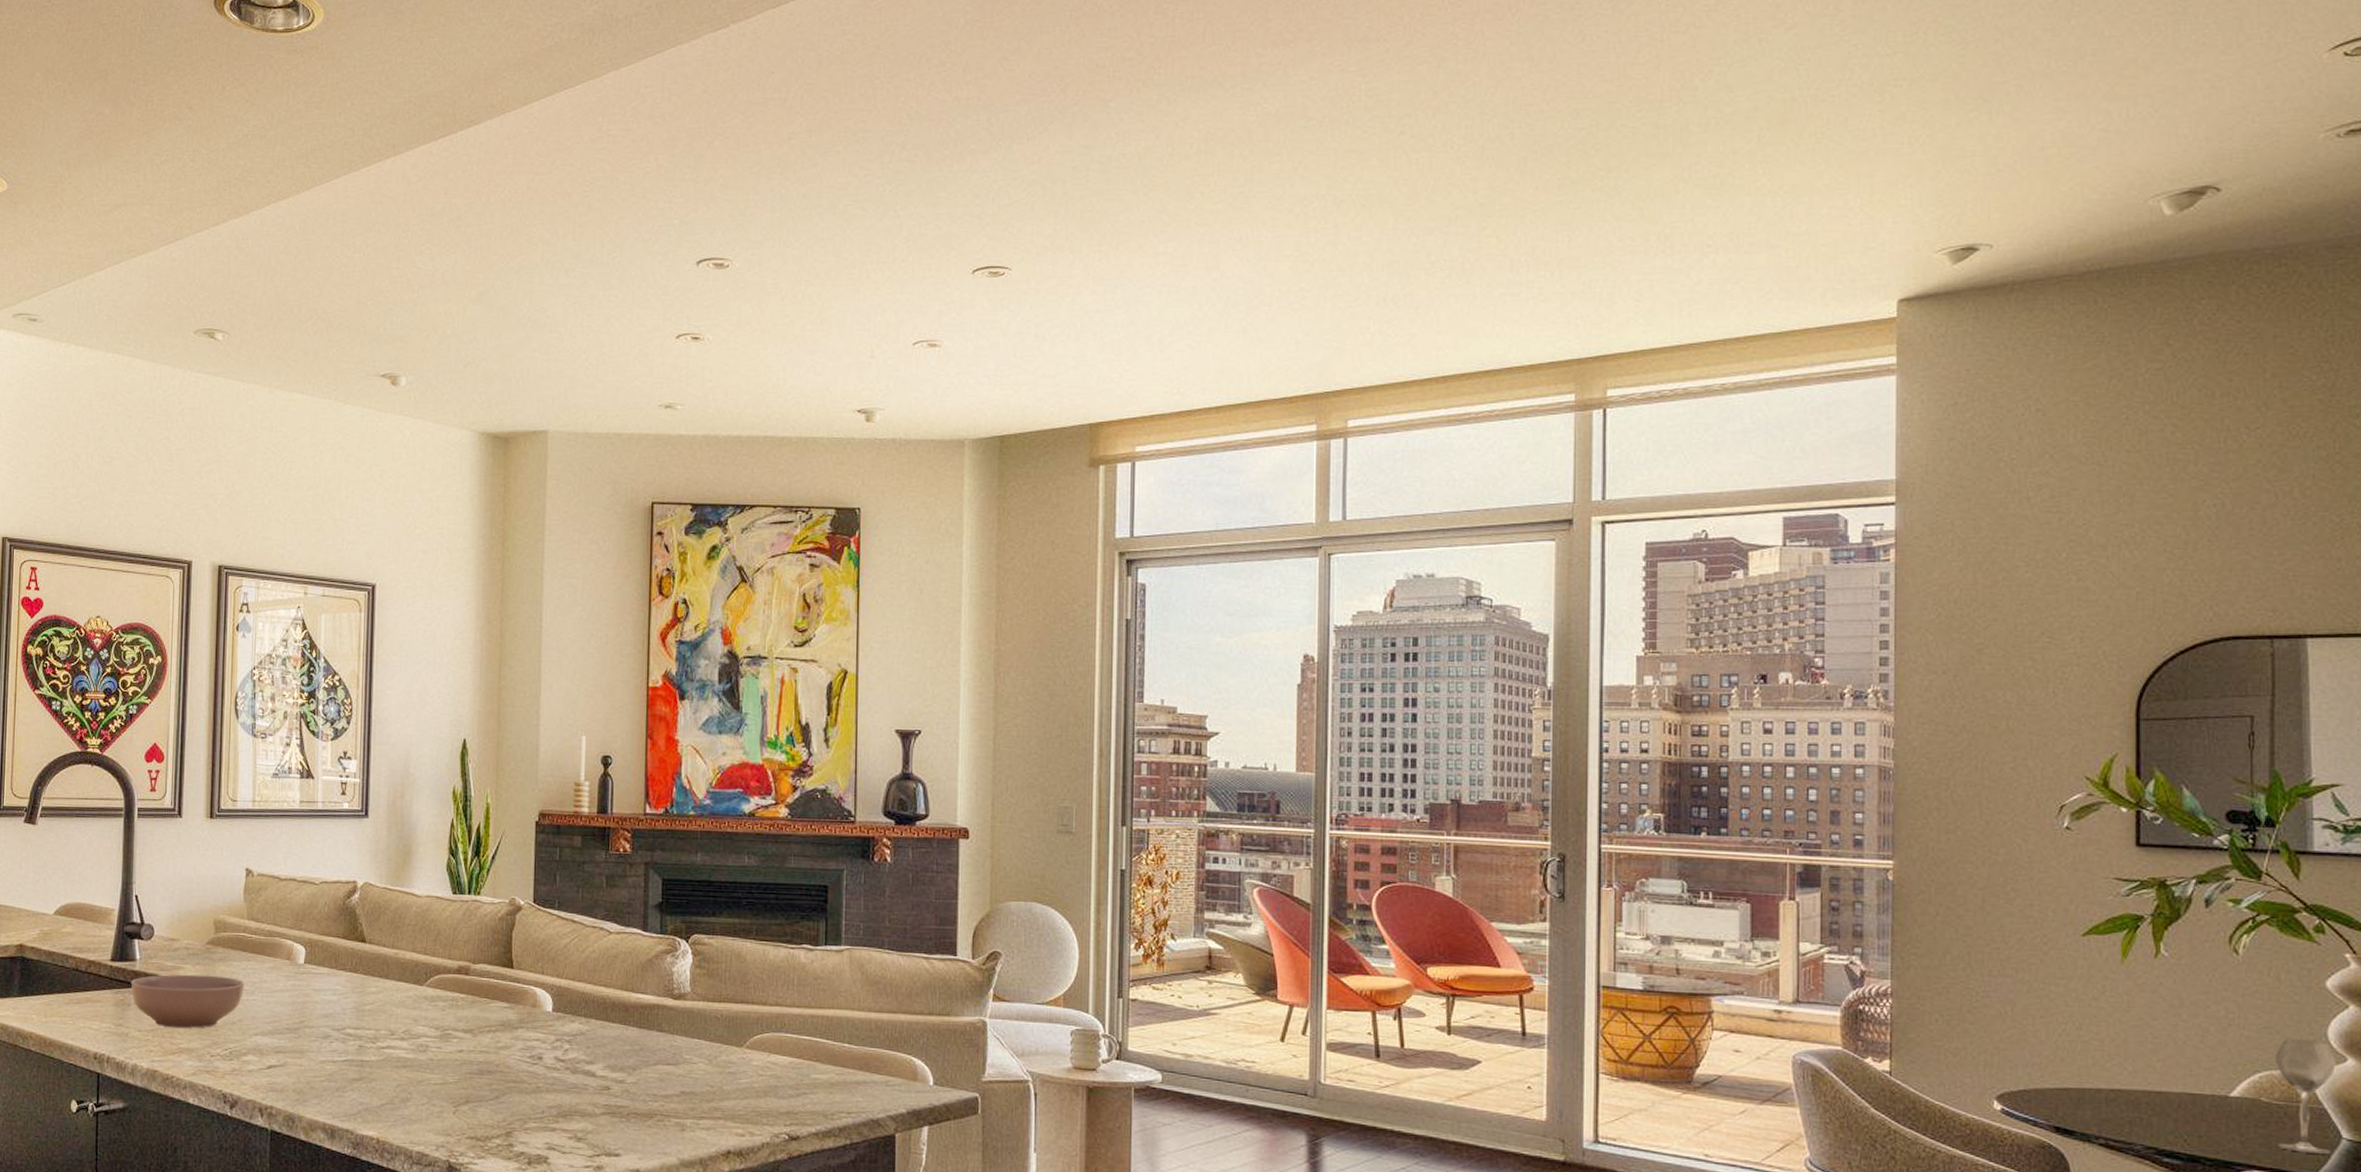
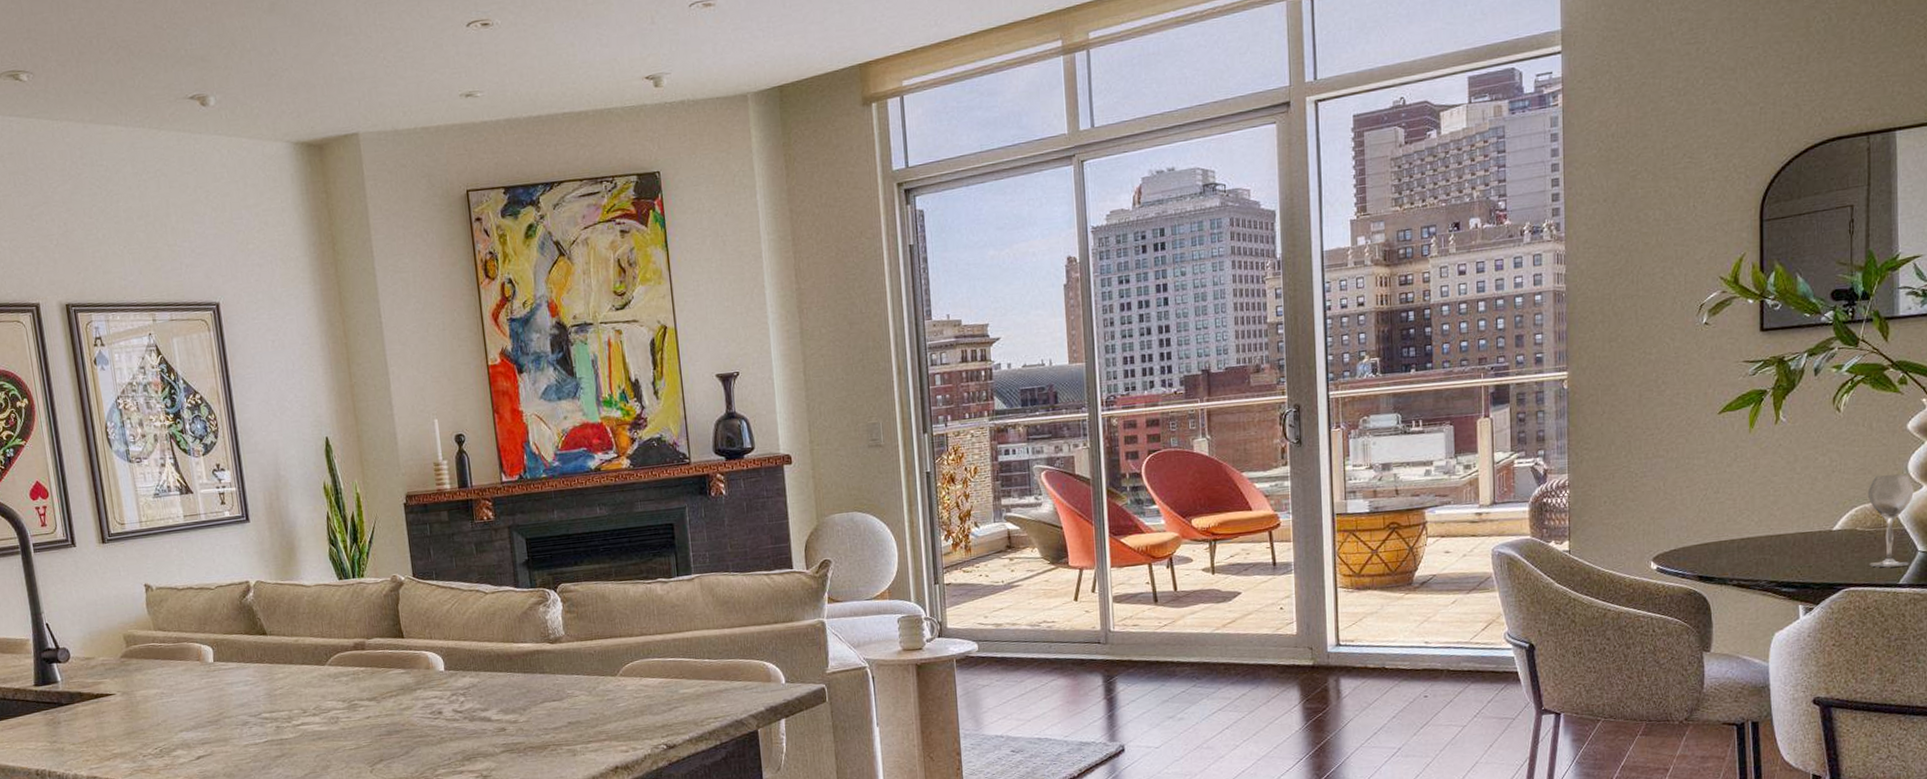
bowl: present [130,974,245,1028] -> none [56,684,163,737]

